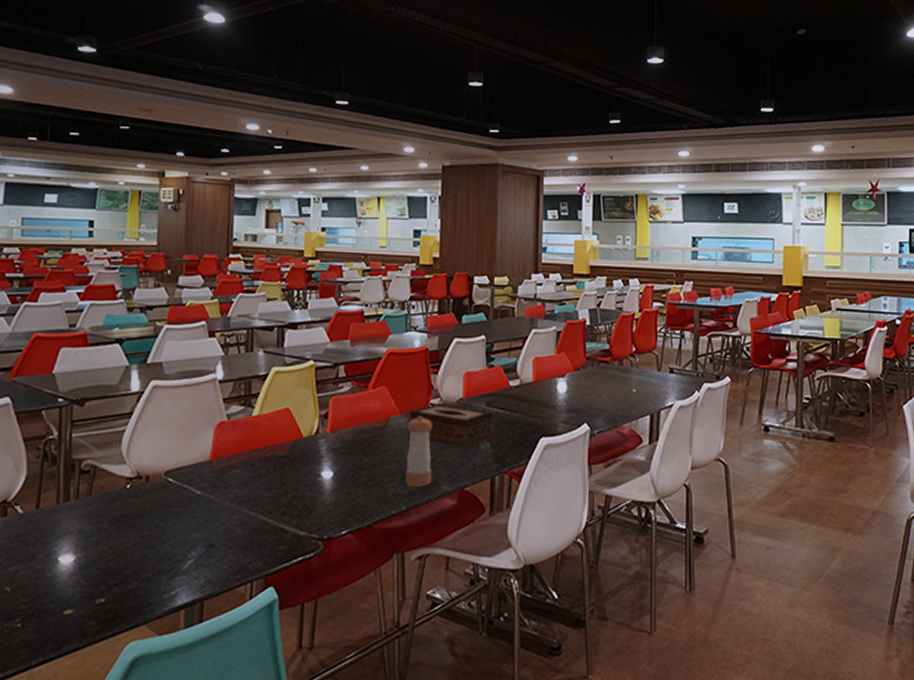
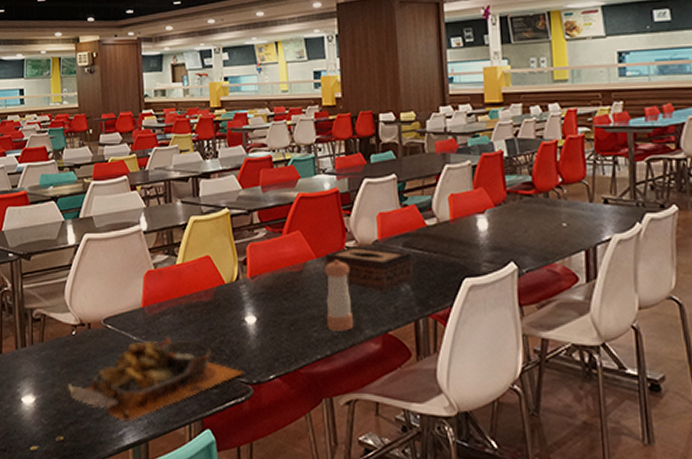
food tray: none [114,492,316,581] -> present [67,337,245,422]

